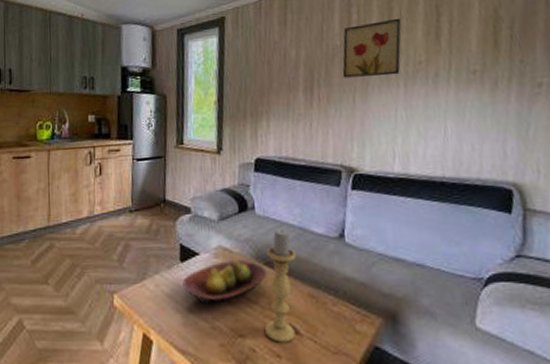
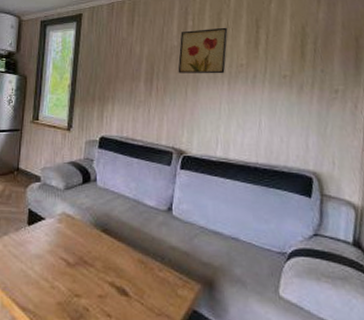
fruit bowl: present [182,260,267,304] -> none [28,226,104,265]
candle holder: present [264,230,296,343] -> none [98,201,129,303]

